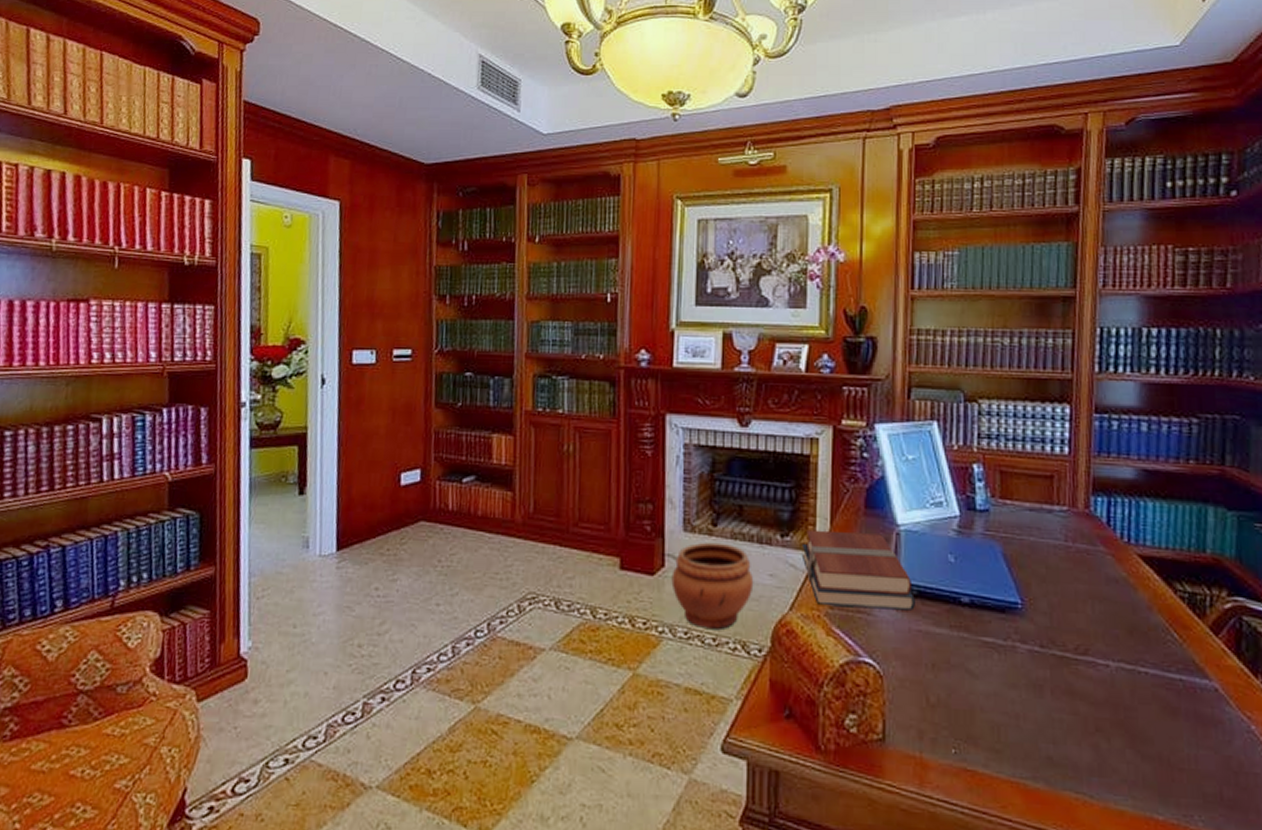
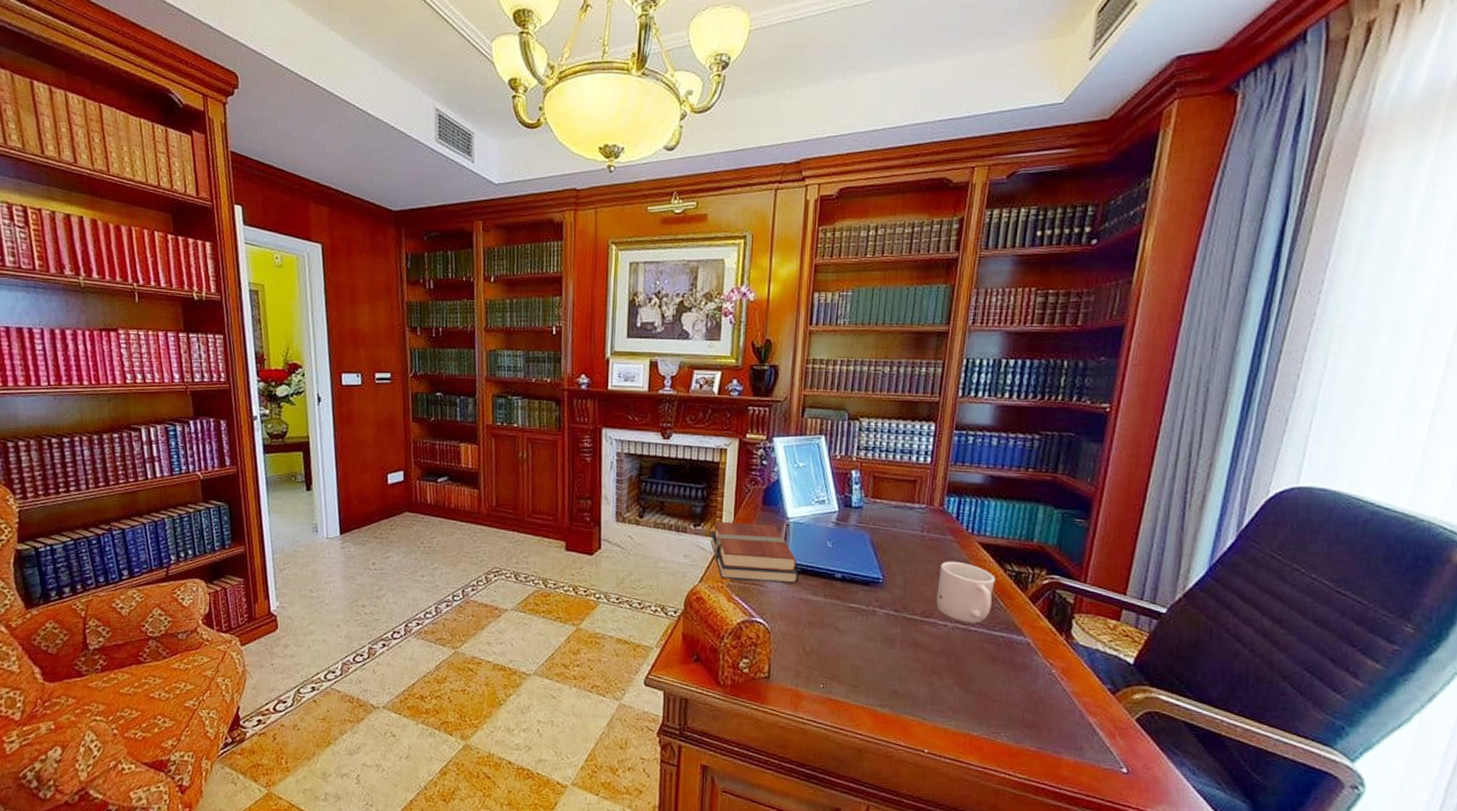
planter pot: present [671,542,754,631] -> none [606,530,672,597]
mug: none [1091,579,1164,662] -> present [936,561,995,623]

